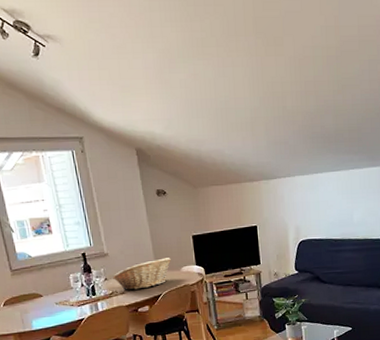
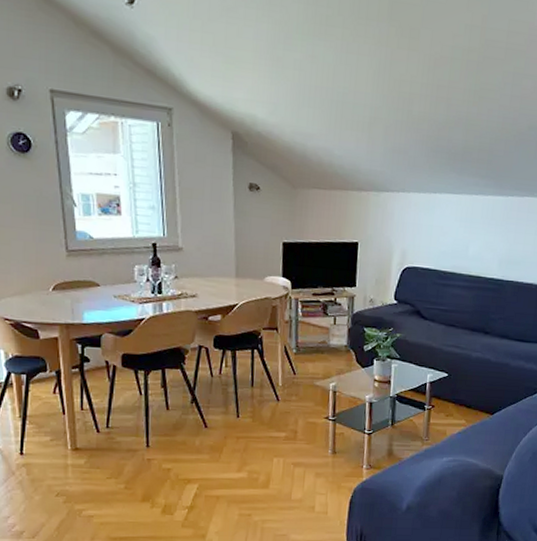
fruit basket: present [113,258,171,290] -> none [184,263,254,295]

